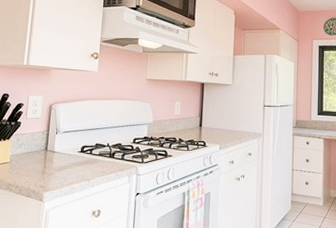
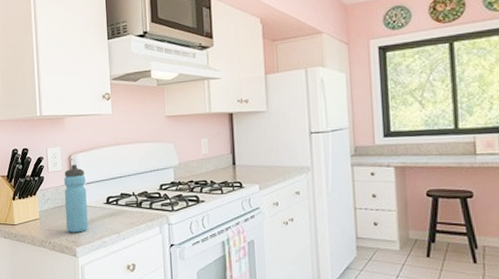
water bottle: none [36,113,64,178] -> present [64,164,88,233]

